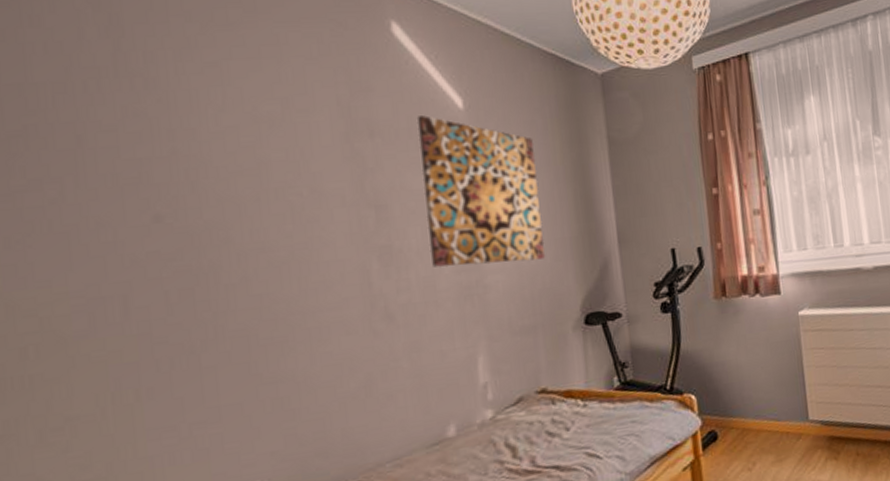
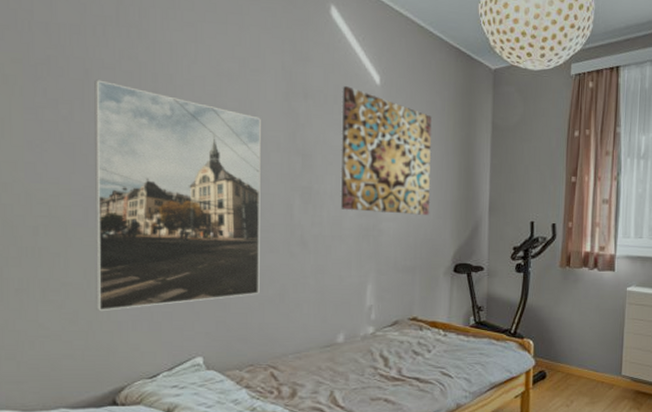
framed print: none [90,147,338,448] -> present [94,80,261,312]

